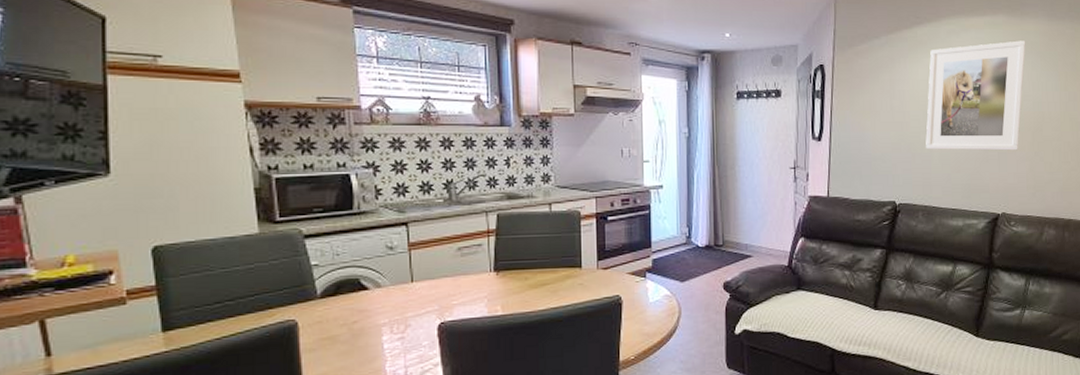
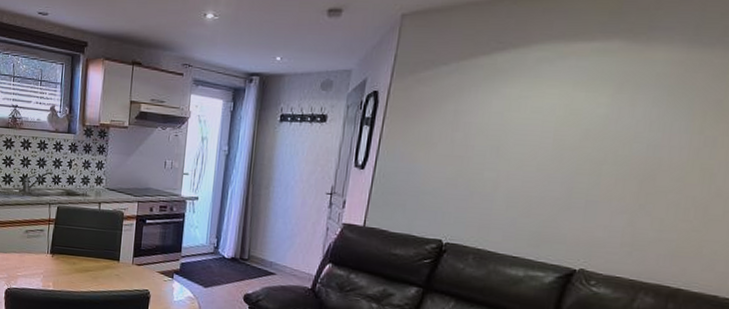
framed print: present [926,40,1026,151] -> none [489,71,649,200]

